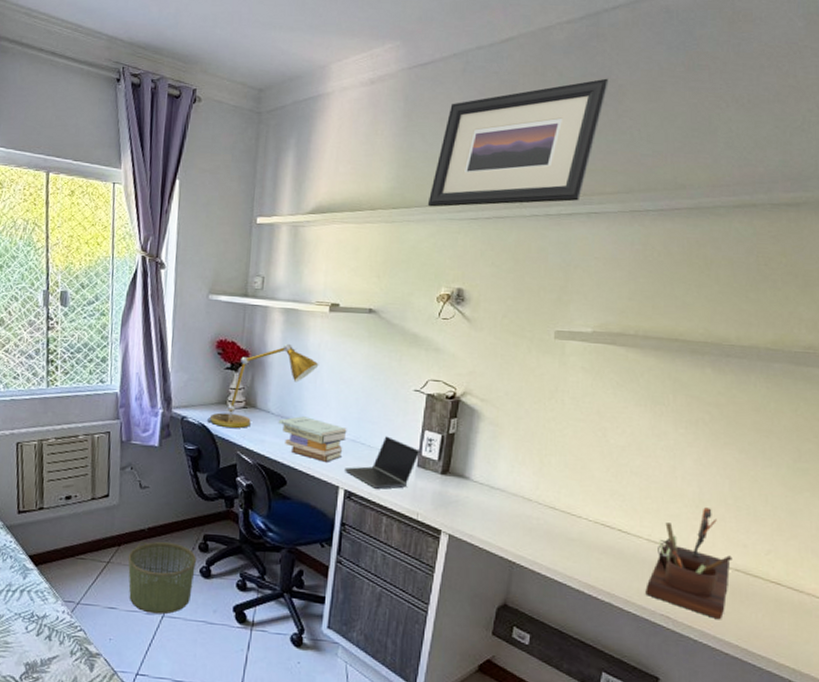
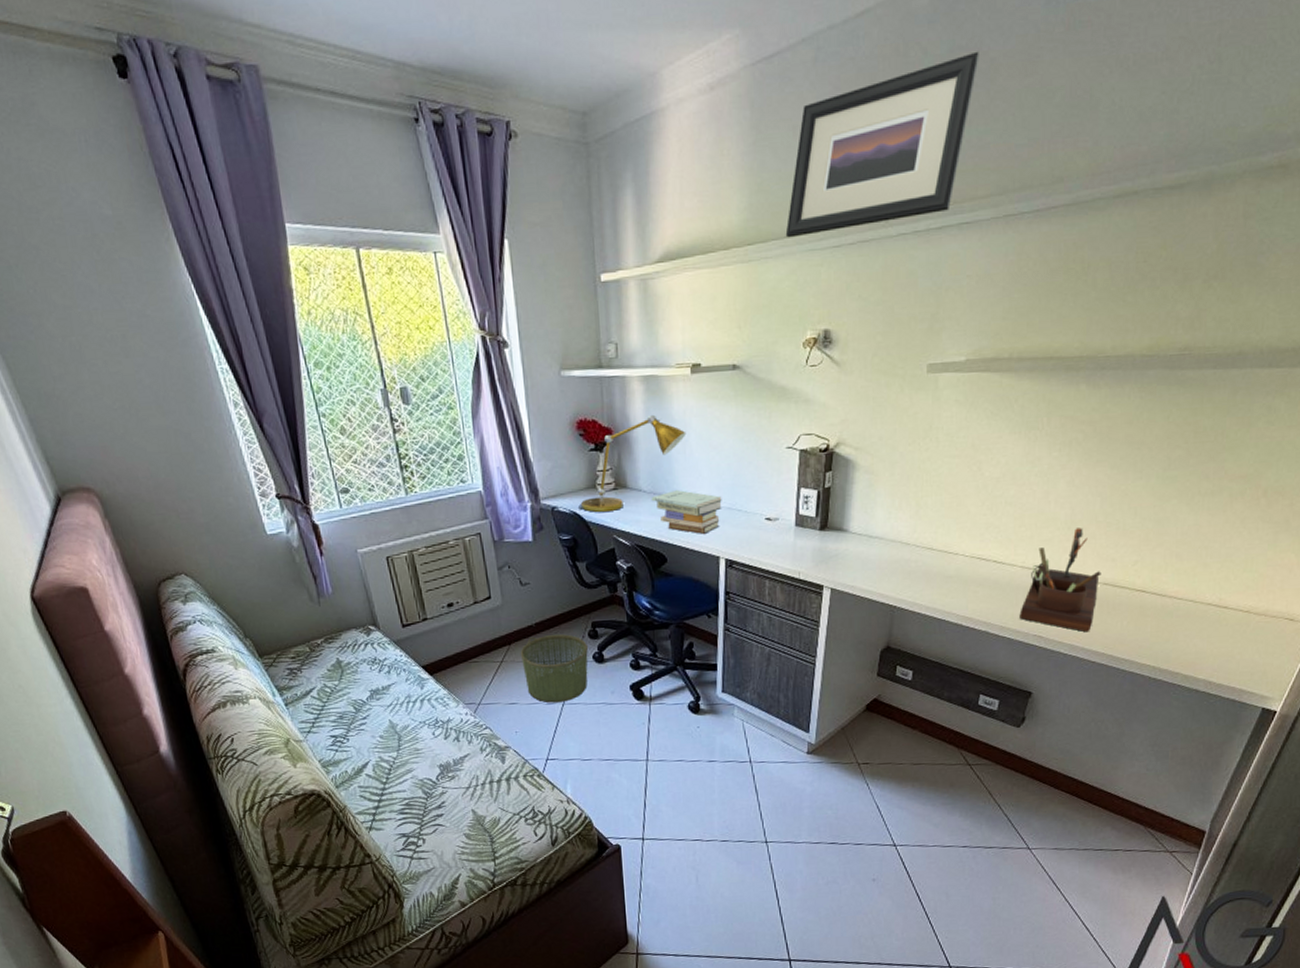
laptop computer: present [345,436,421,489] -> none [724,499,798,554]

